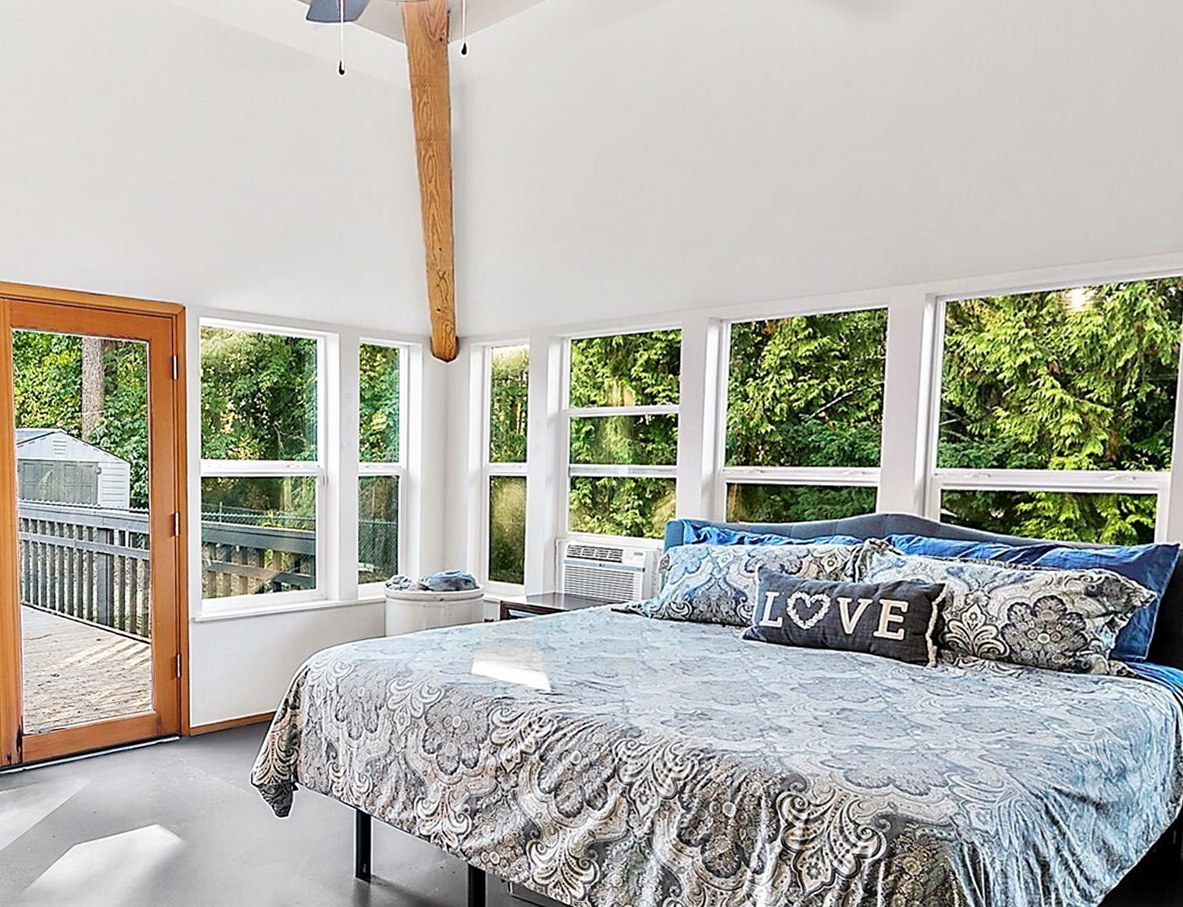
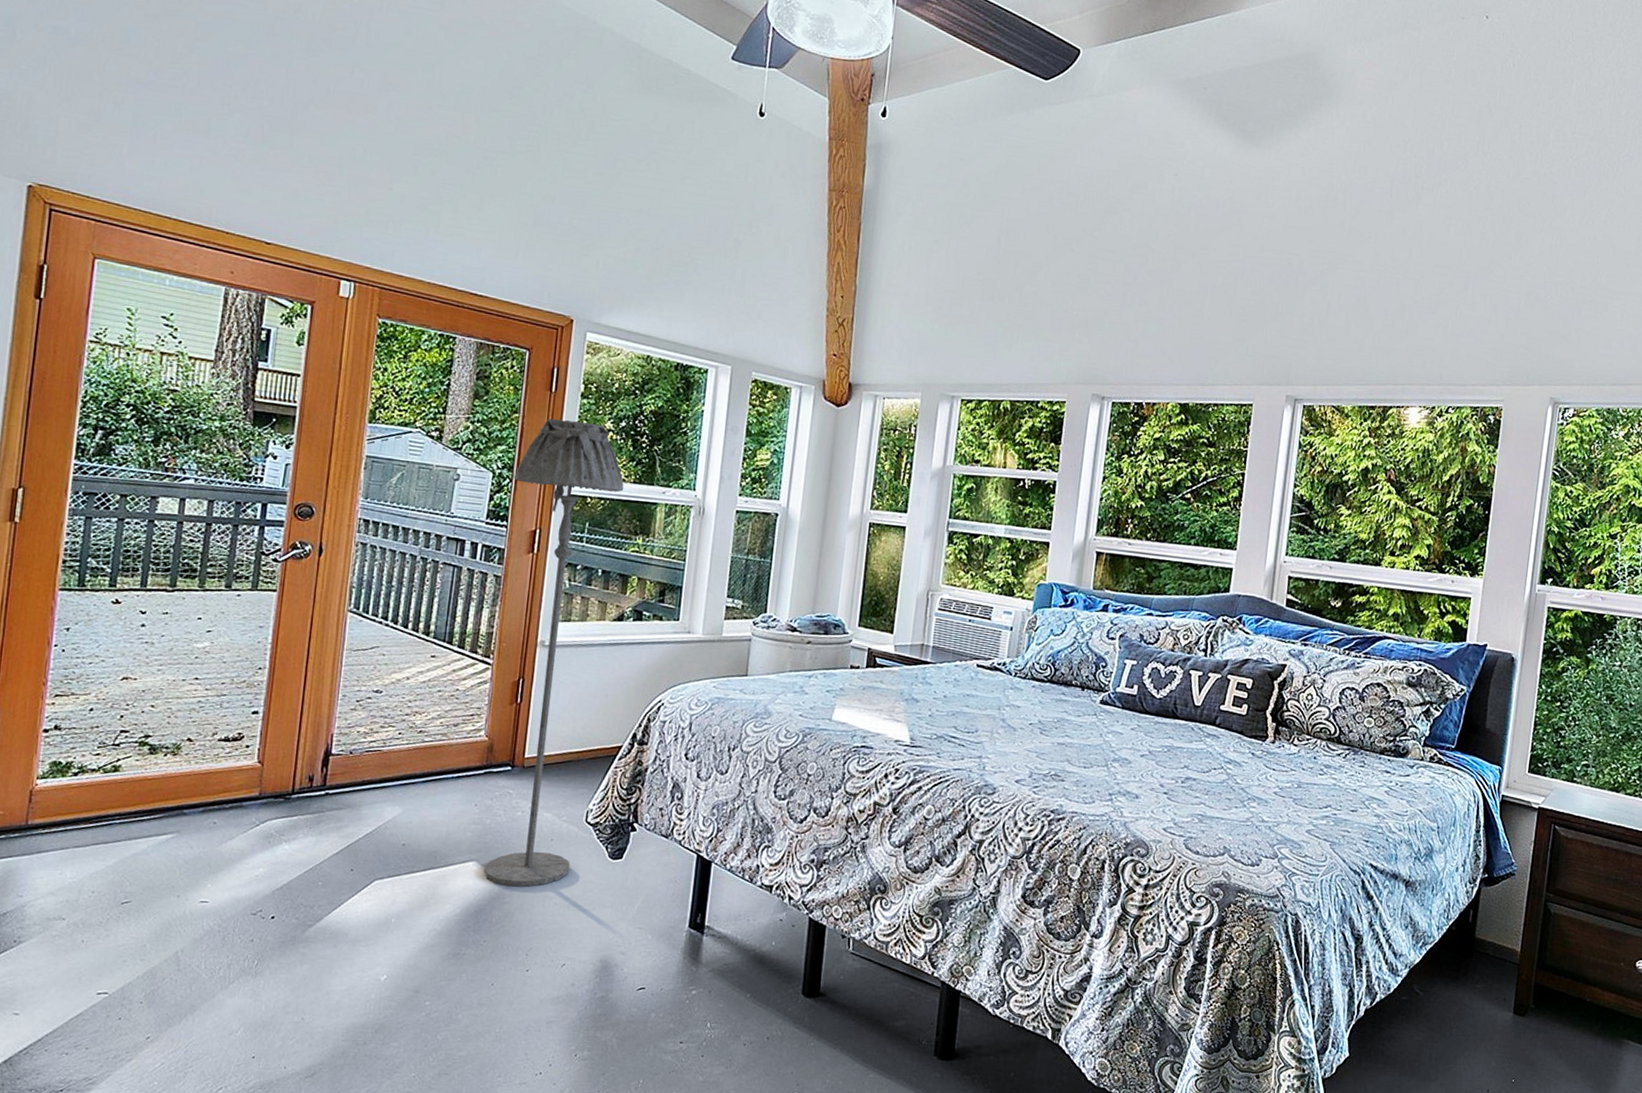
floor lamp: none [149,406,251,846] -> present [483,418,624,887]

